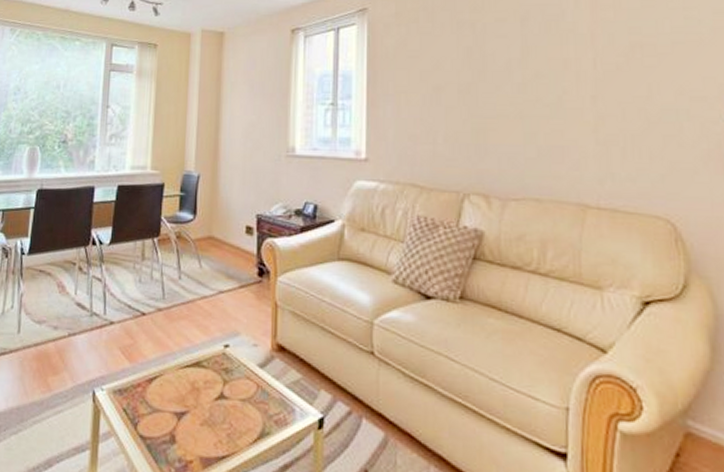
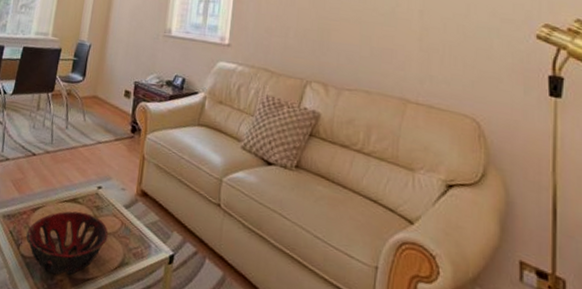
decorative bowl: none [144,377,242,456] -> present [26,211,109,275]

